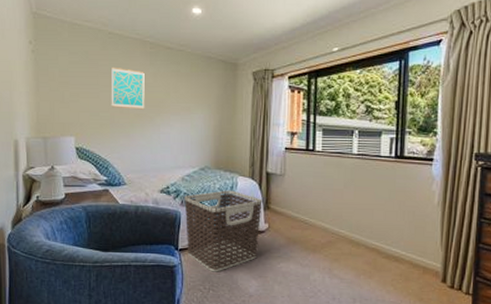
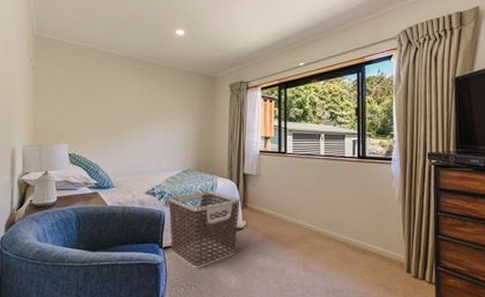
wall art: present [111,66,145,110] -> none [102,81,133,119]

